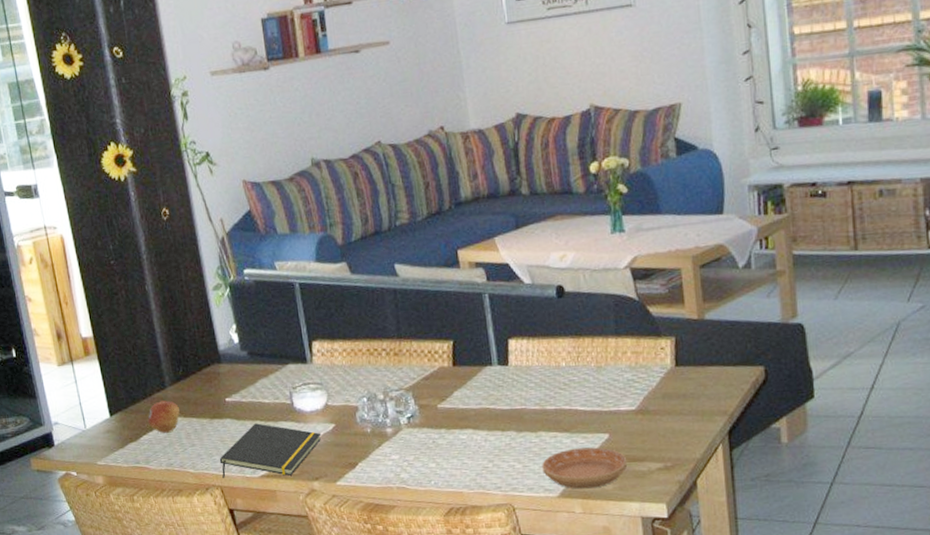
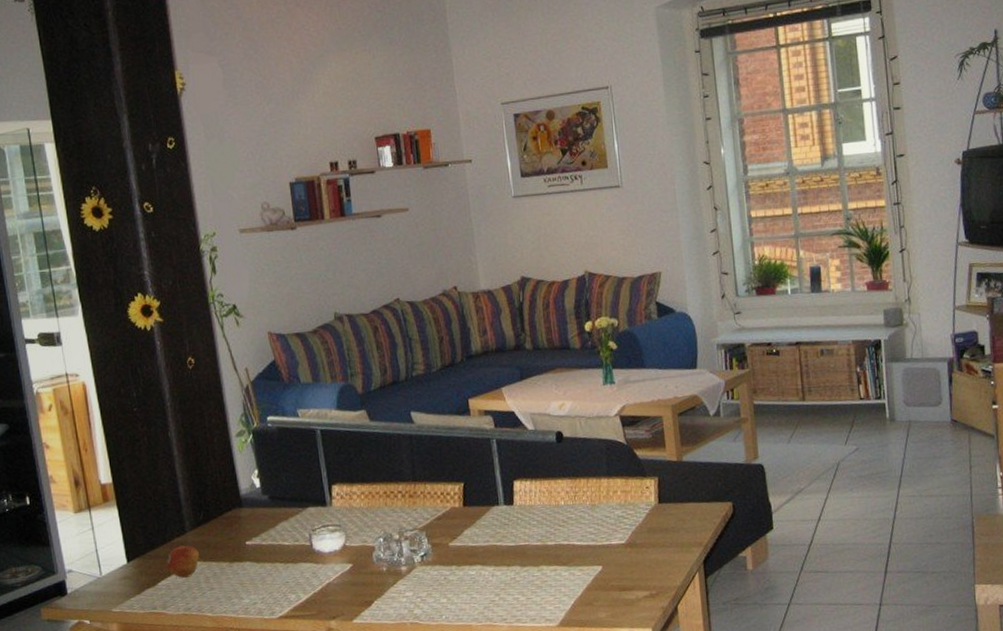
notepad: present [219,423,322,478] -> none [238,565,339,621]
saucer: present [542,447,628,489] -> none [543,578,619,618]

